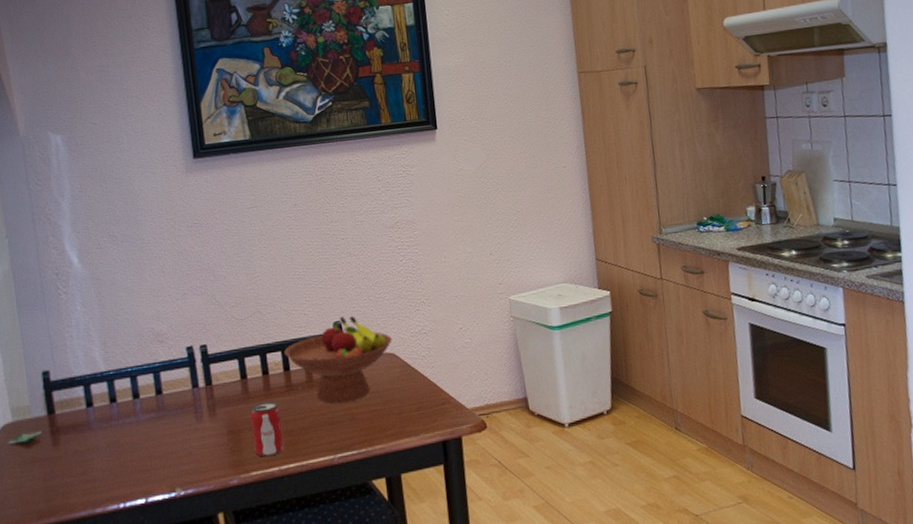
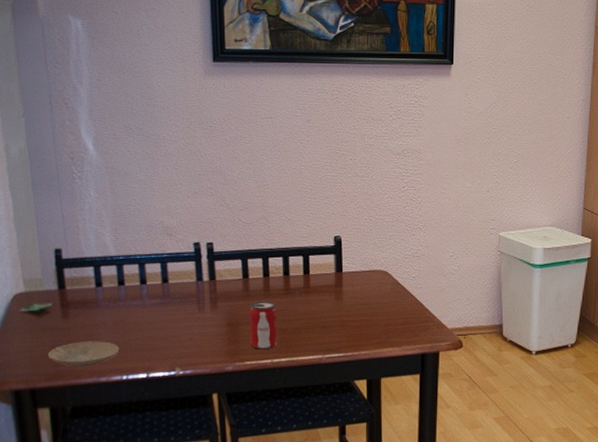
plate: none [38,467,115,500] -> present [47,341,120,367]
fruit bowl: present [284,315,392,404] -> none [285,232,387,310]

